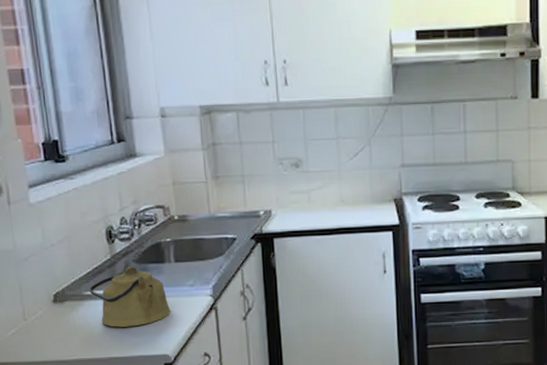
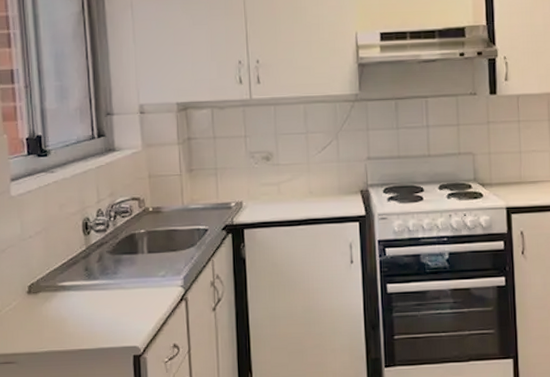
kettle: present [89,266,171,327] -> none [63,257,142,319]

